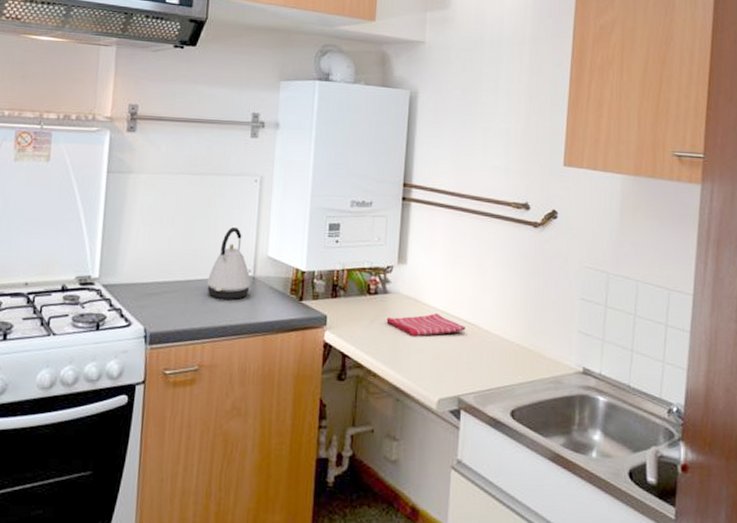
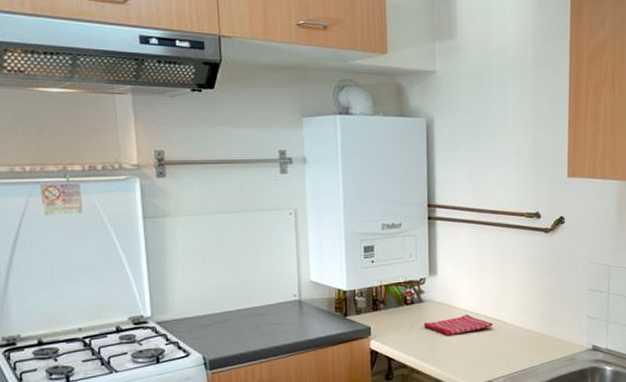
kettle: present [206,227,252,299] -> none [255,258,299,323]

